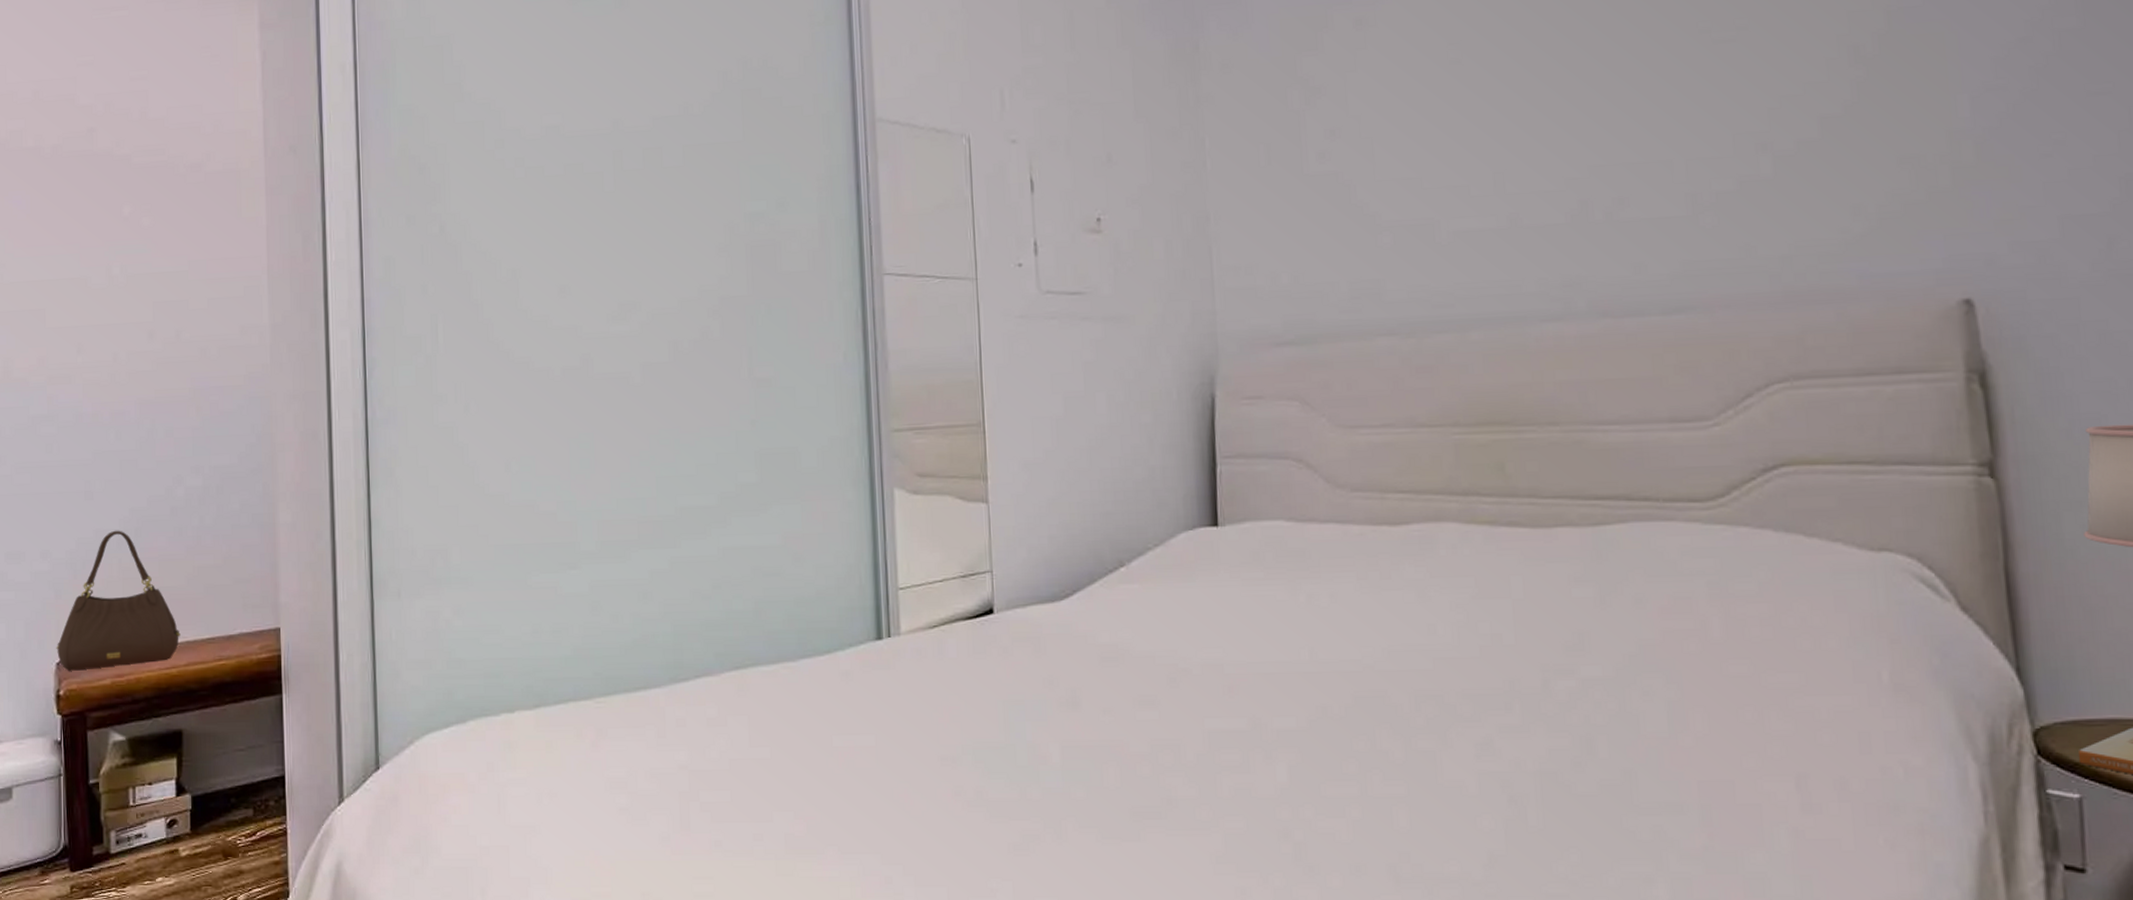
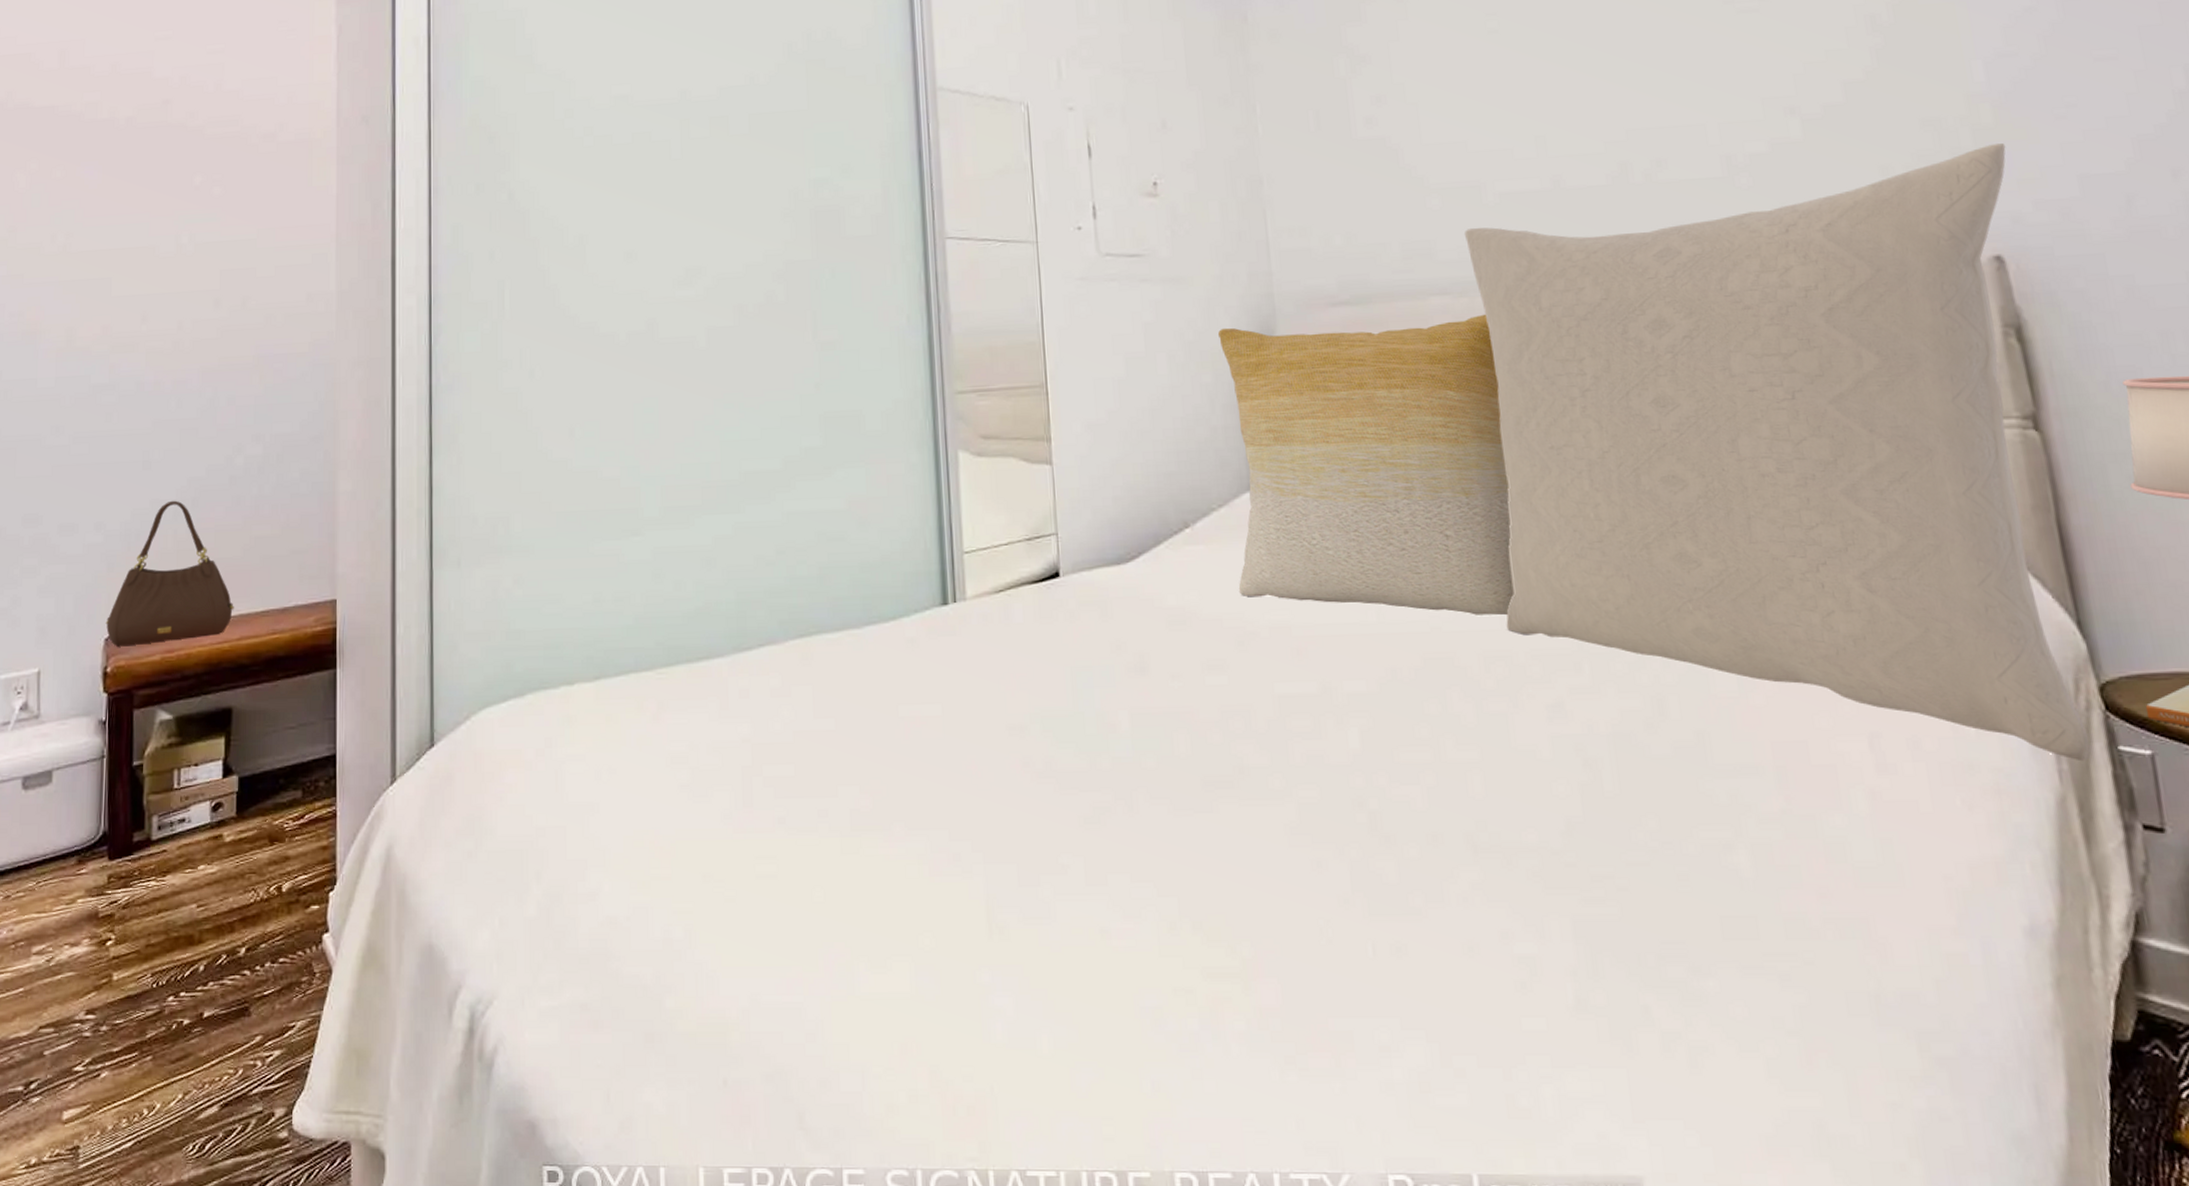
pillow: none [1159,355,1449,656] -> present [1218,314,1514,616]
pillow: none [1416,182,2018,804] -> present [1465,143,2090,762]

